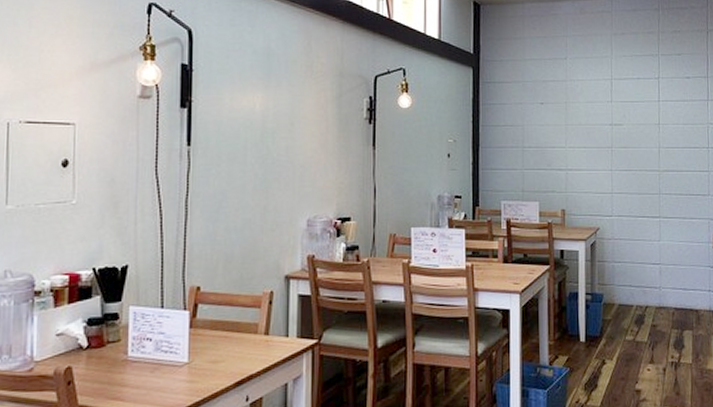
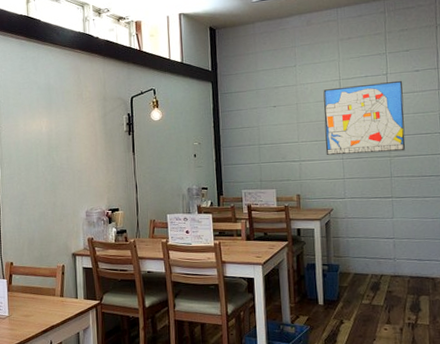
wall art: none [594,86,675,166] -> present [323,80,406,156]

